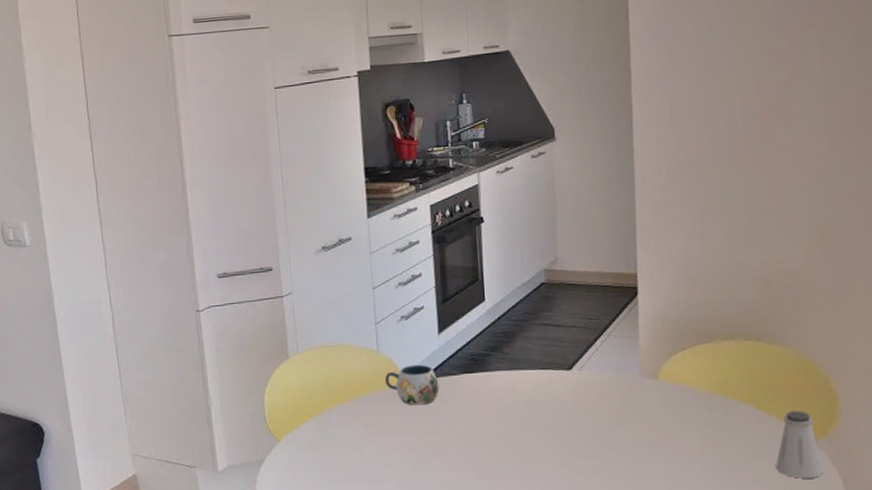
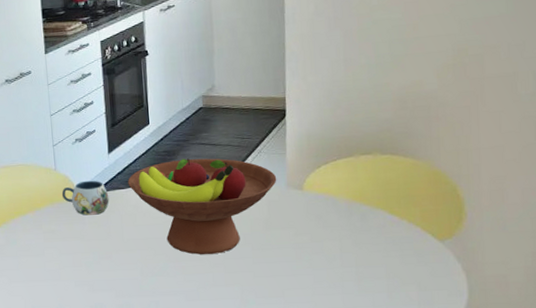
fruit bowl: none [460,340,629,454] -> present [128,157,277,255]
saltshaker: present [775,410,823,479] -> none [405,215,449,274]

